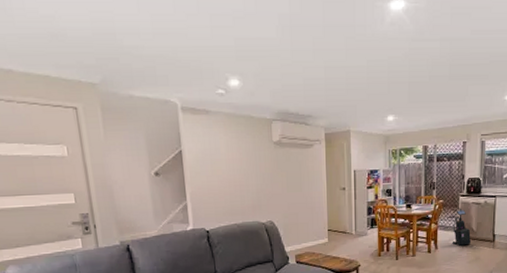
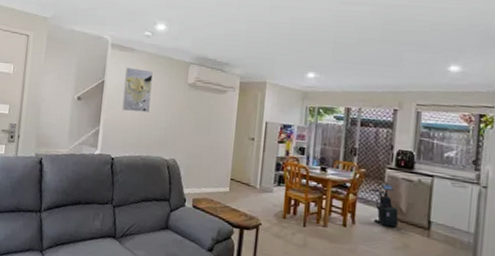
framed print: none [204,132,237,181] -> present [122,68,153,112]

